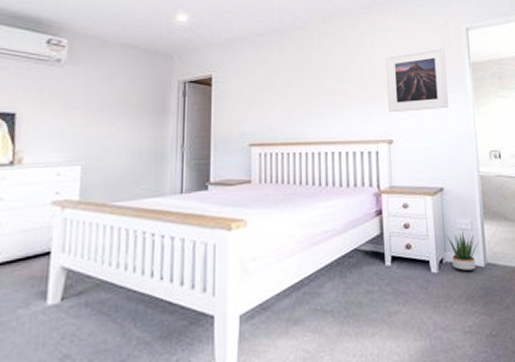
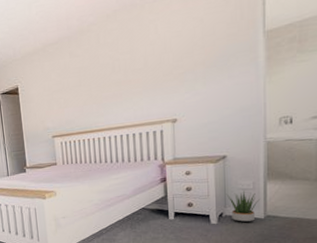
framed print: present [386,47,449,113] -> none [170,20,236,95]

